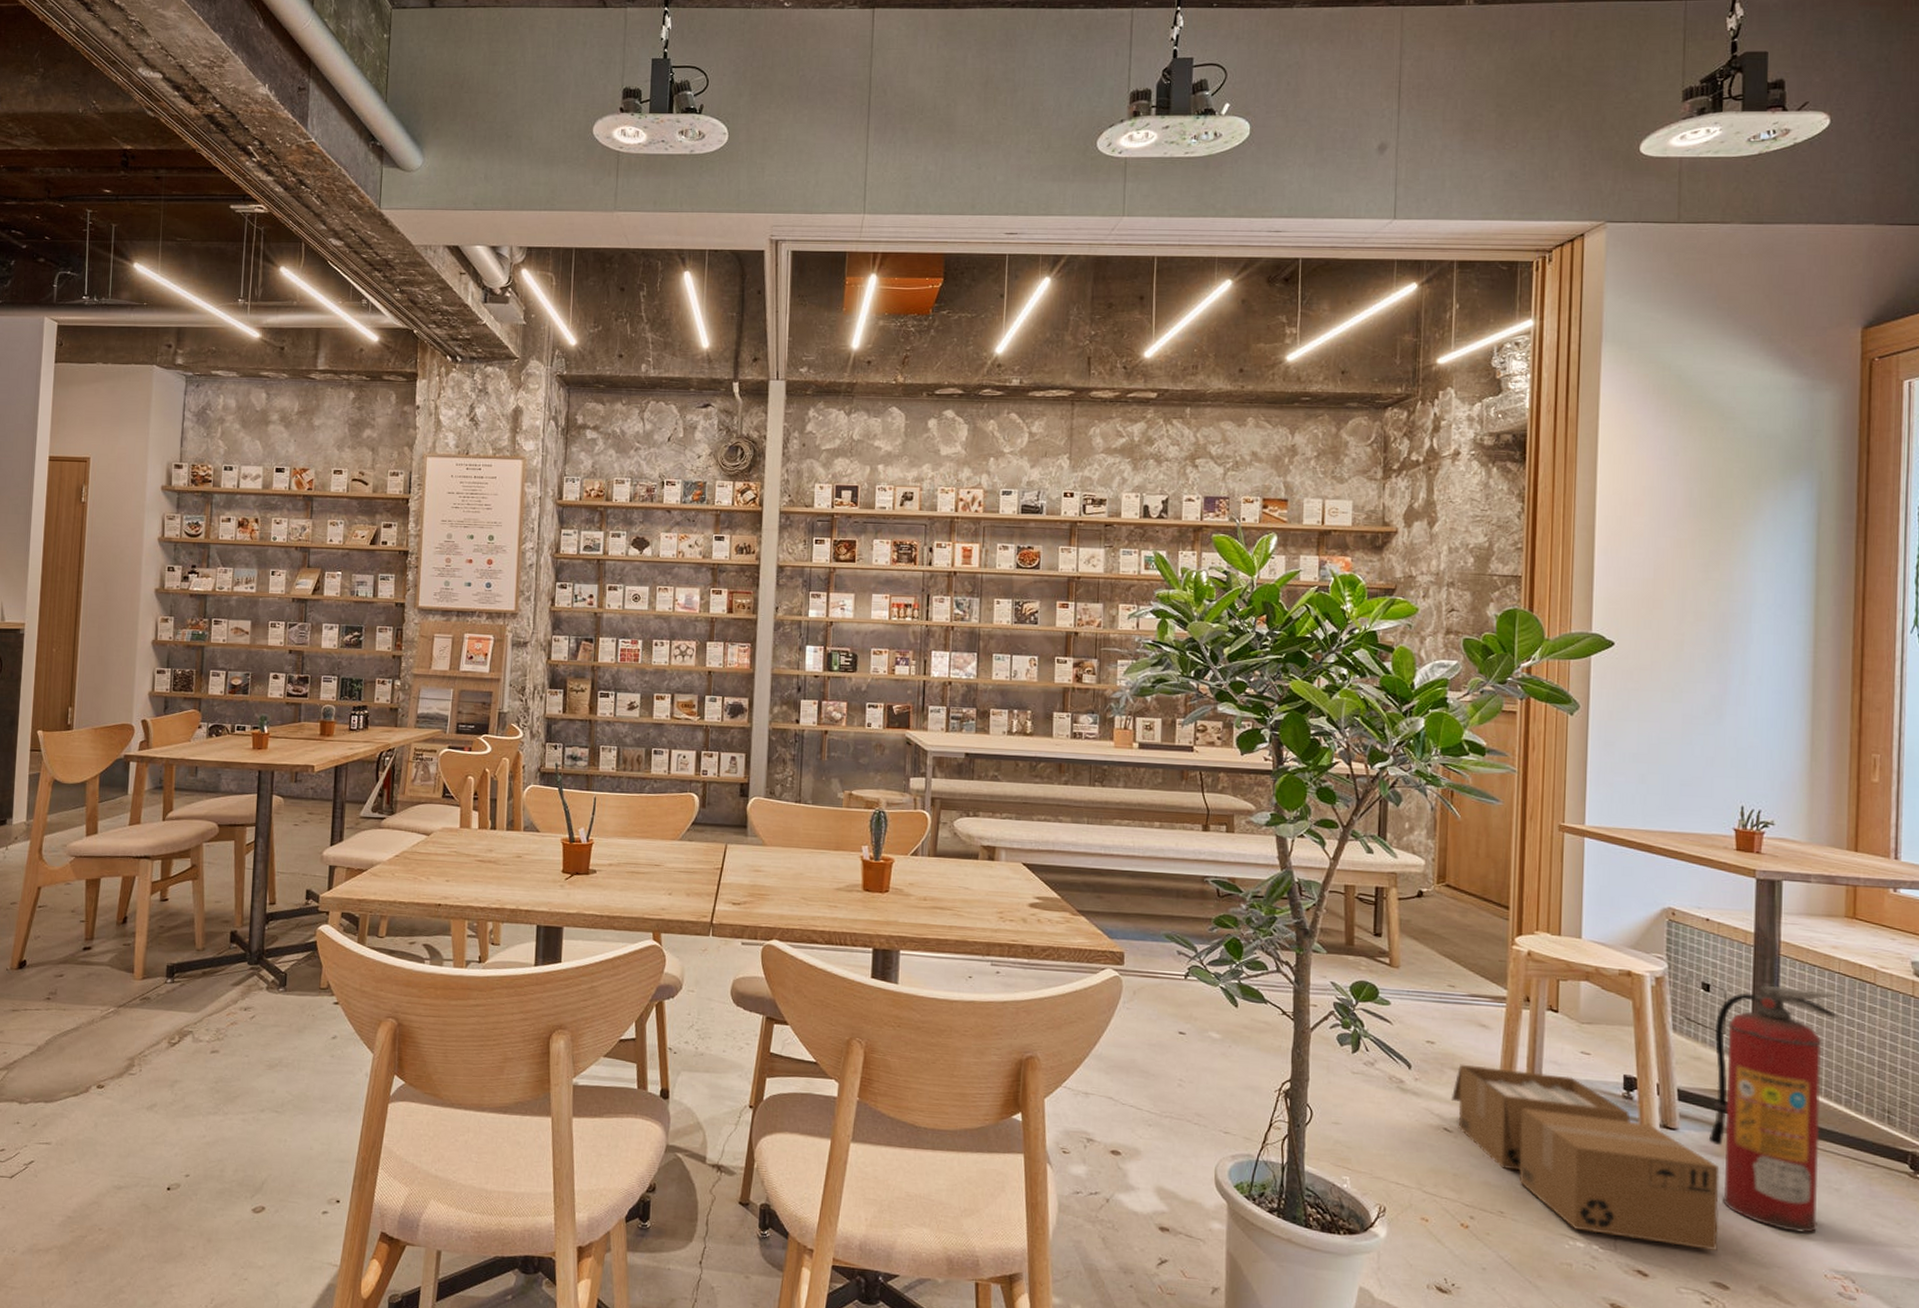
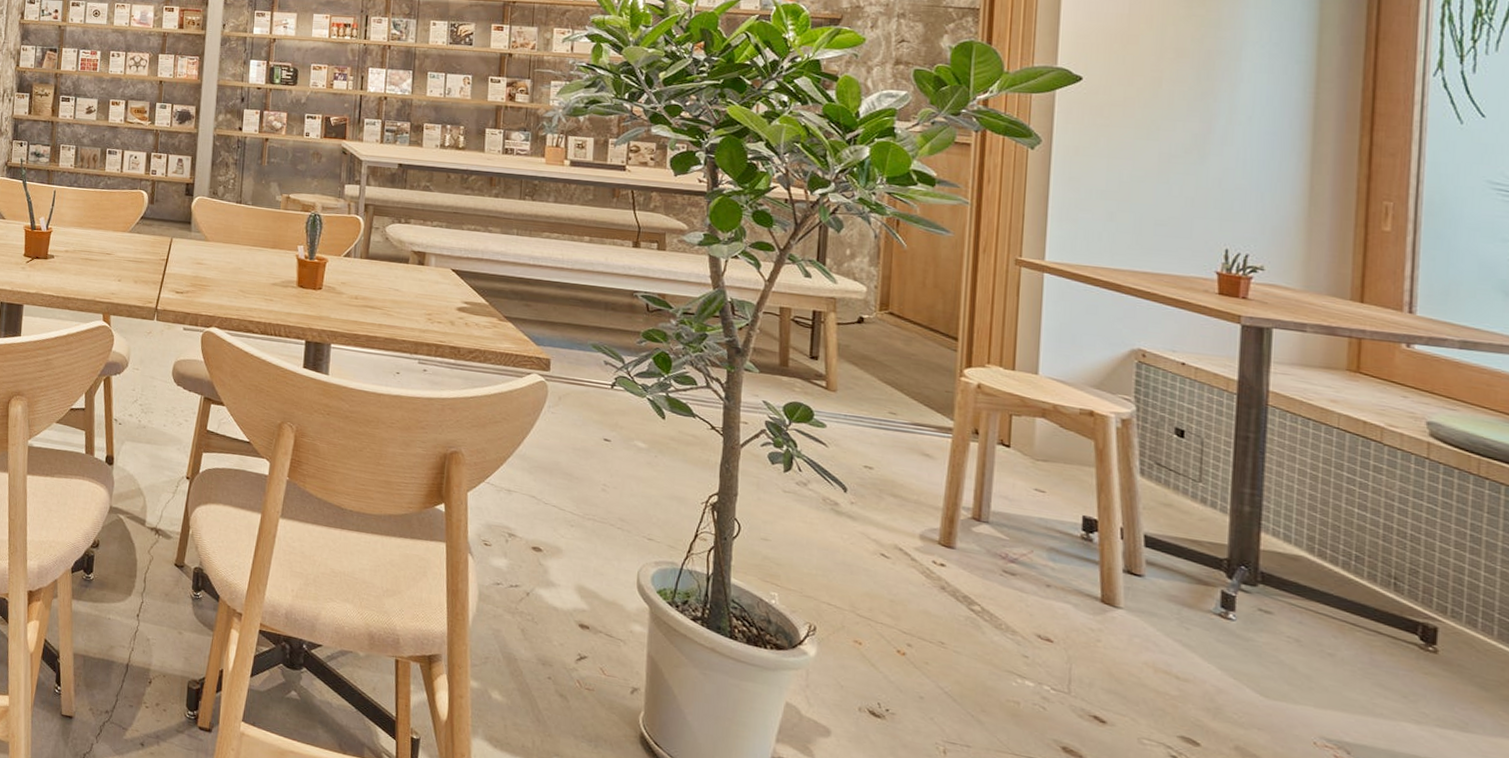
cardboard box: present [1450,1064,1720,1251] -> none [889,491,1192,705]
fire extinguisher: present [1708,984,1839,1233] -> none [1179,434,1338,697]

